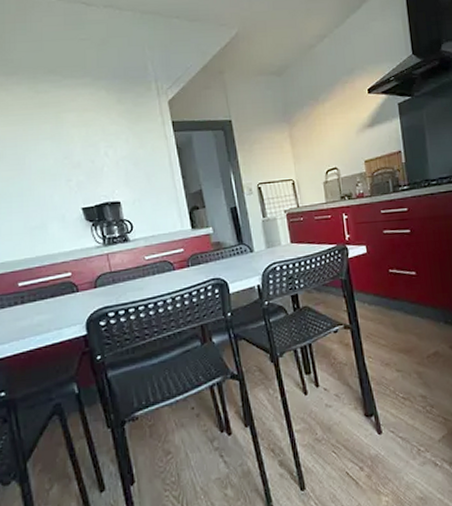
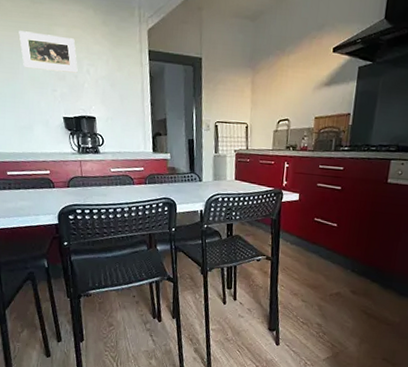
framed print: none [22,122,94,162] -> present [19,31,78,73]

